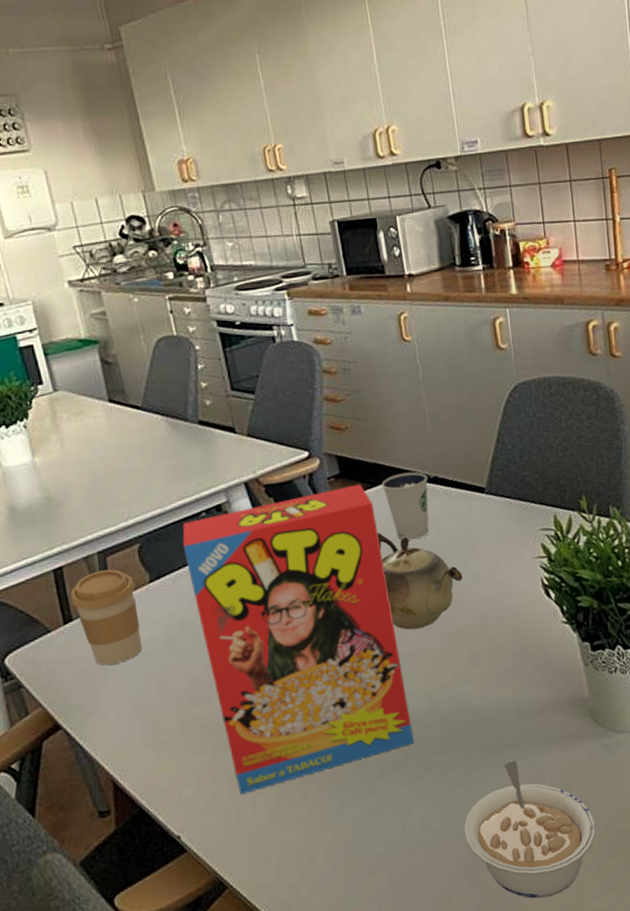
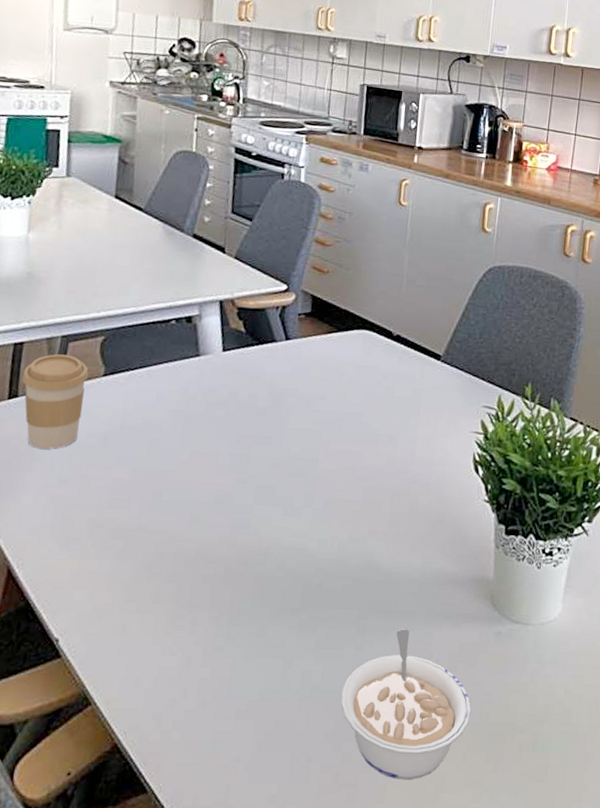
cereal box: present [182,484,414,794] -> none [130,325,335,608]
teapot: present [376,532,463,630] -> none [324,376,401,477]
dixie cup: present [381,472,429,540] -> none [347,324,392,390]

